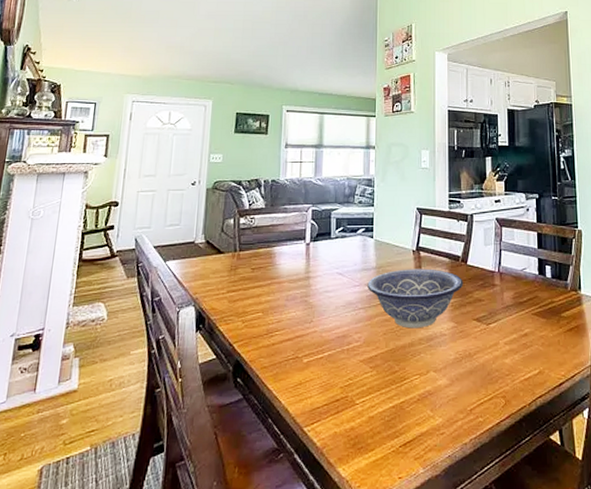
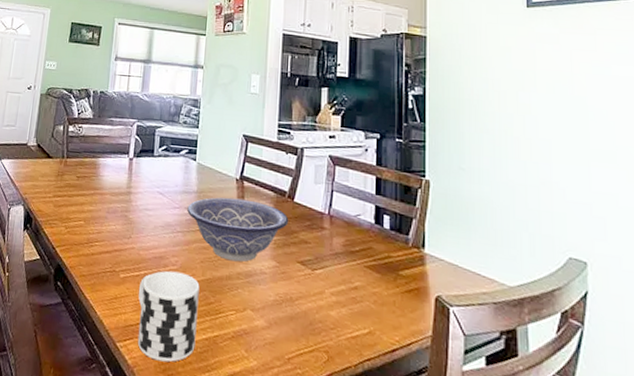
cup: none [323,347,384,437] -> present [137,270,200,363]

